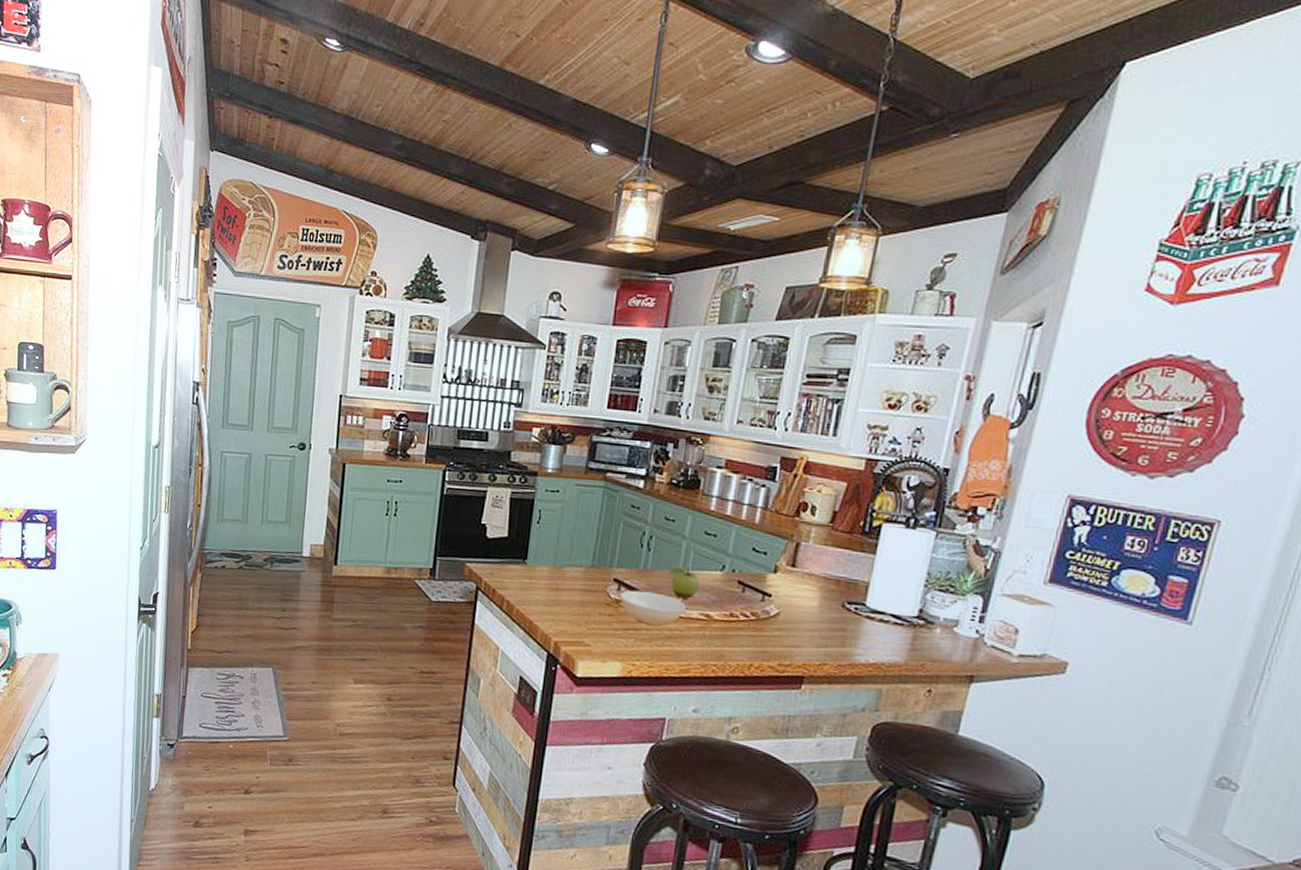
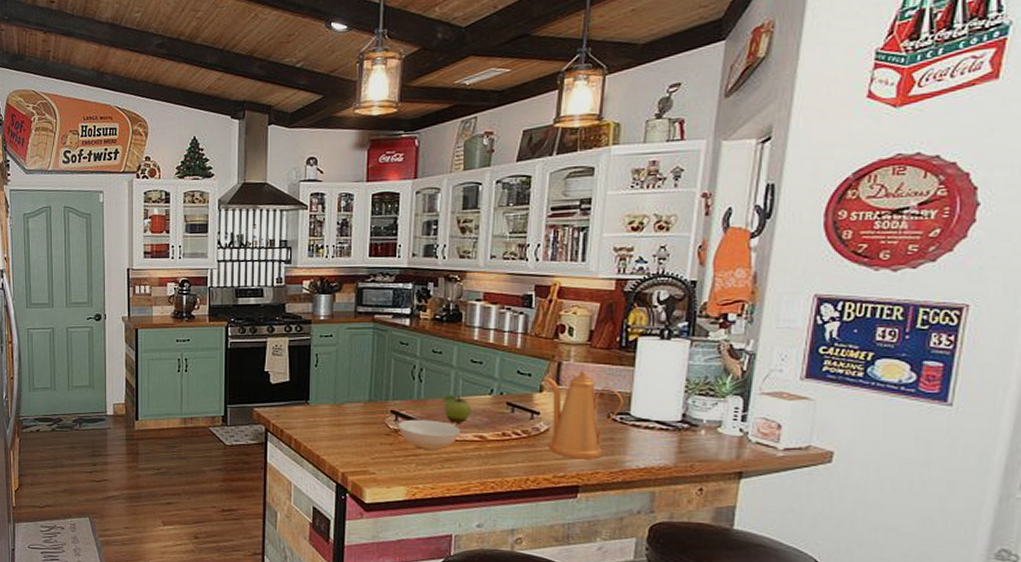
coffee pot: none [776,553,861,650] -> present [543,370,624,460]

